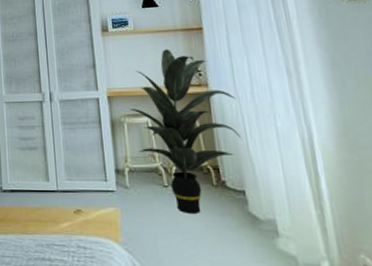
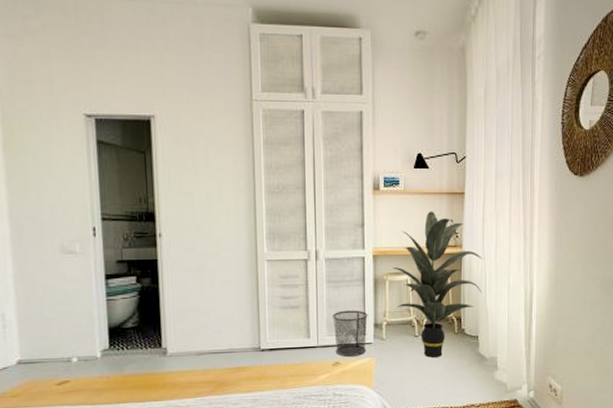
waste bin: none [70,154,109,206] -> present [333,310,368,358]

